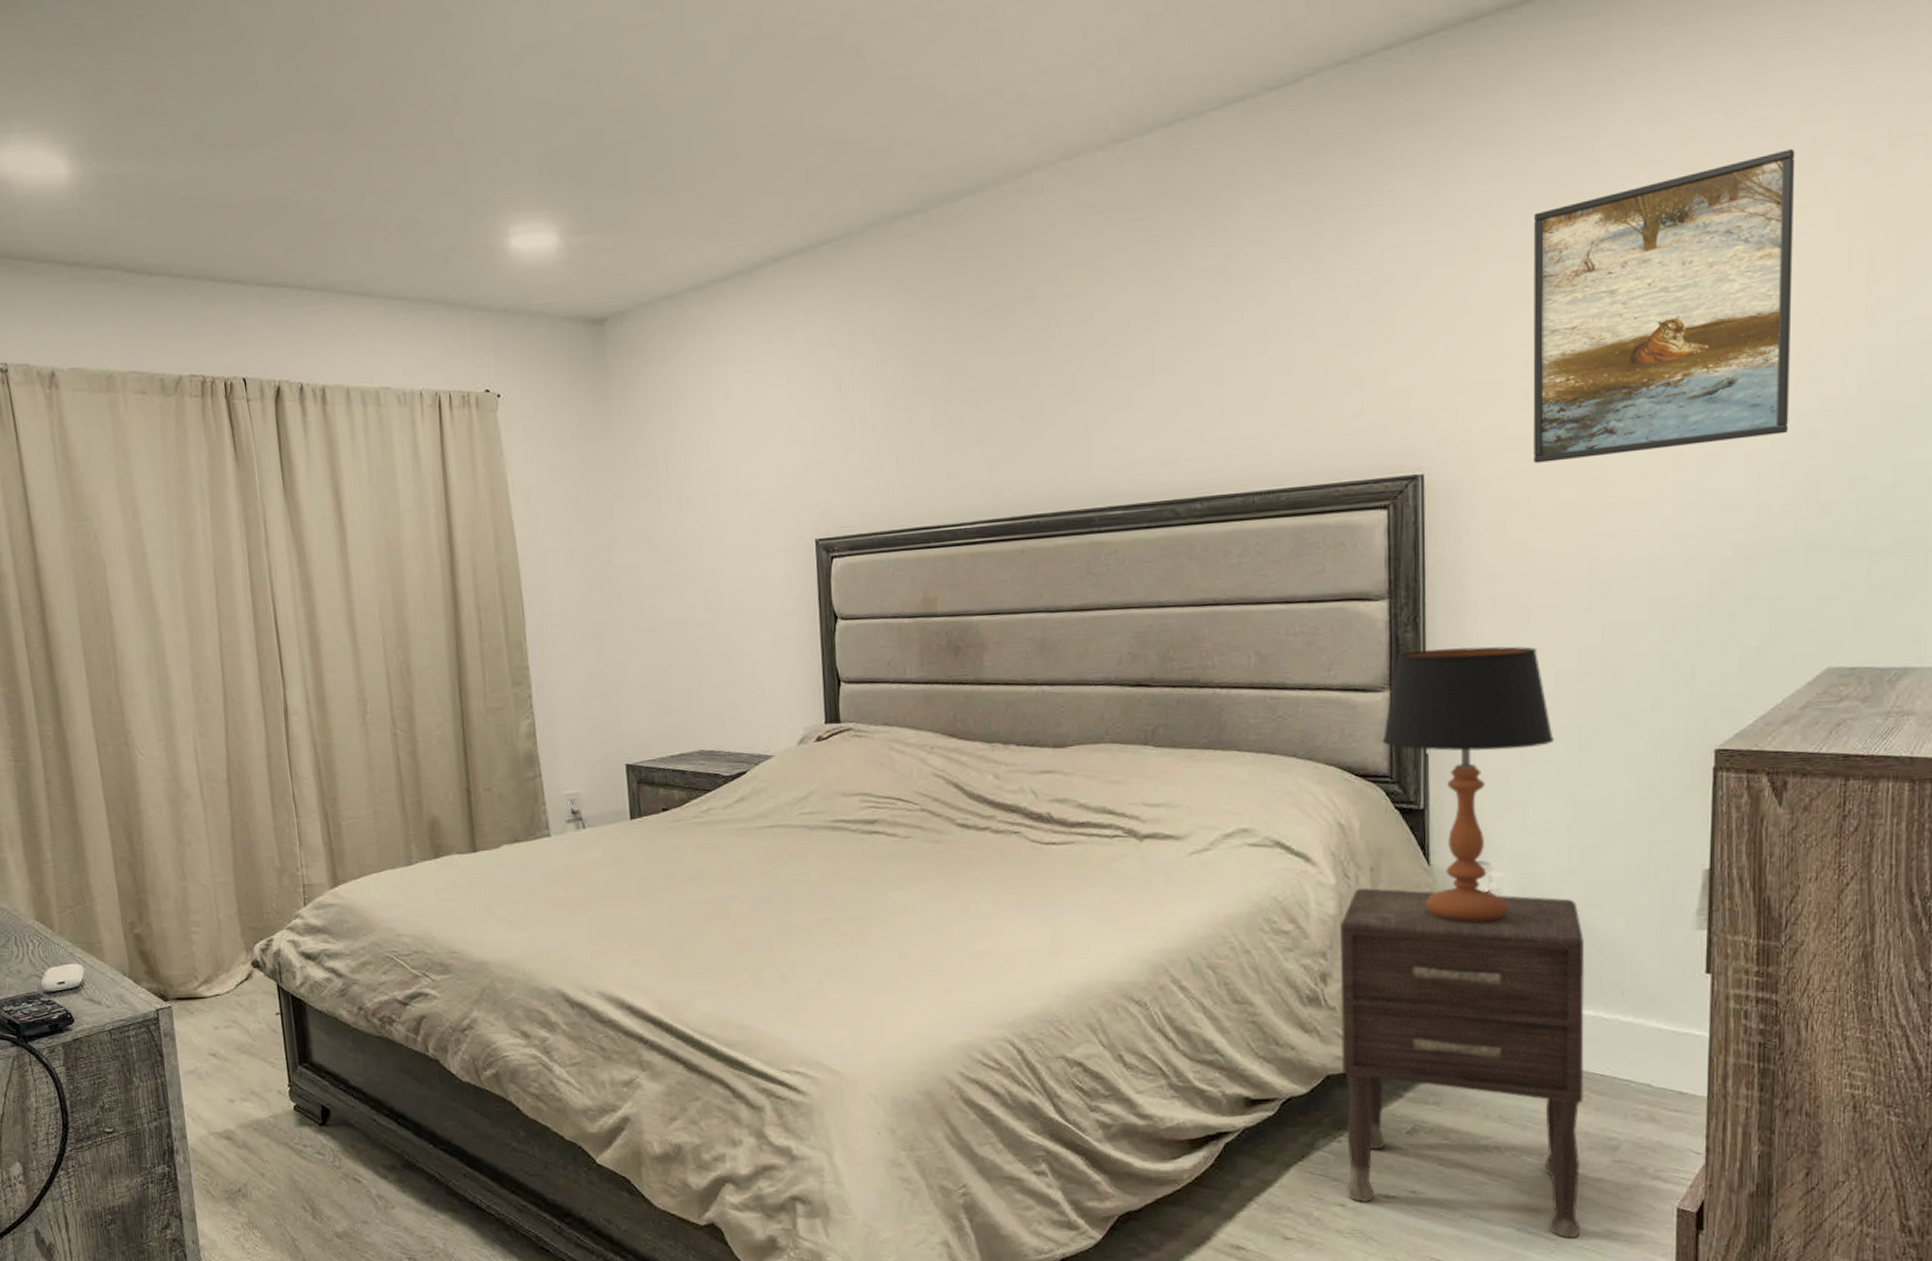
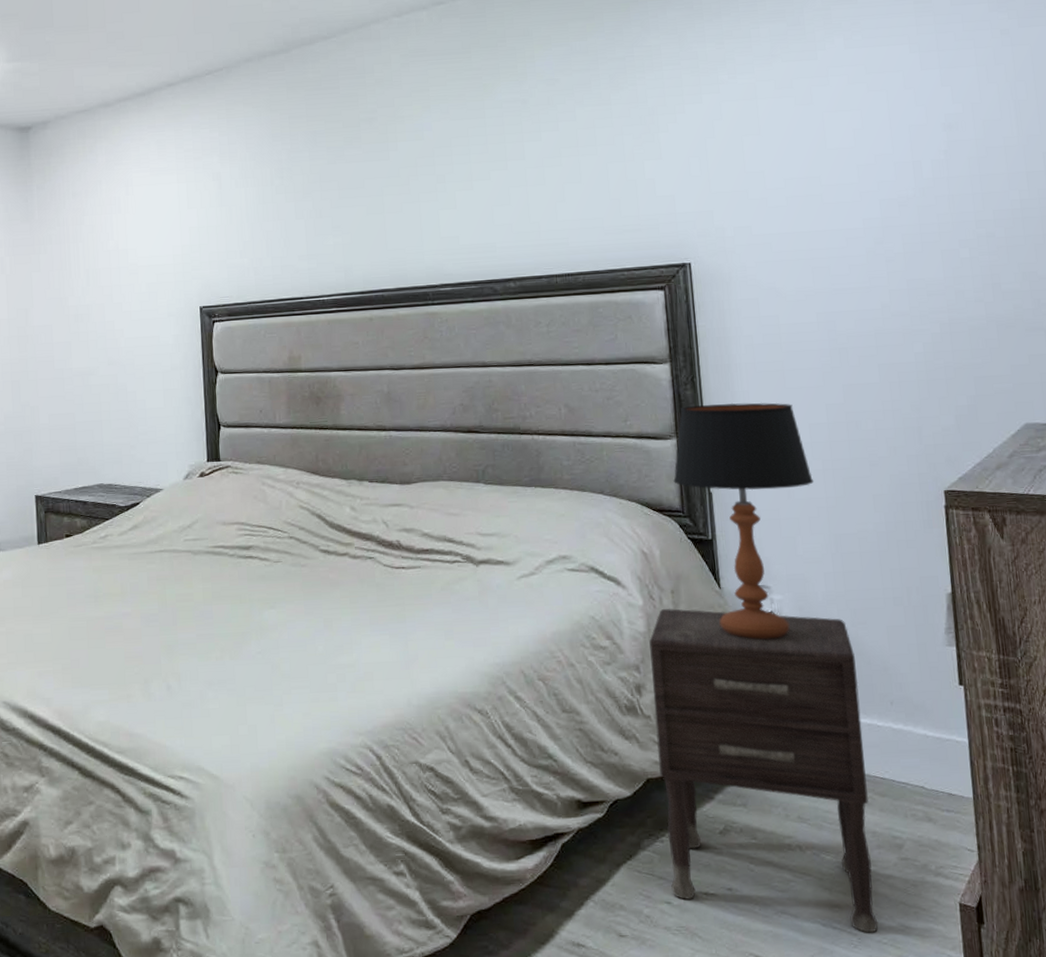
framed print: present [1533,149,1796,463] -> none [759,24,972,256]

